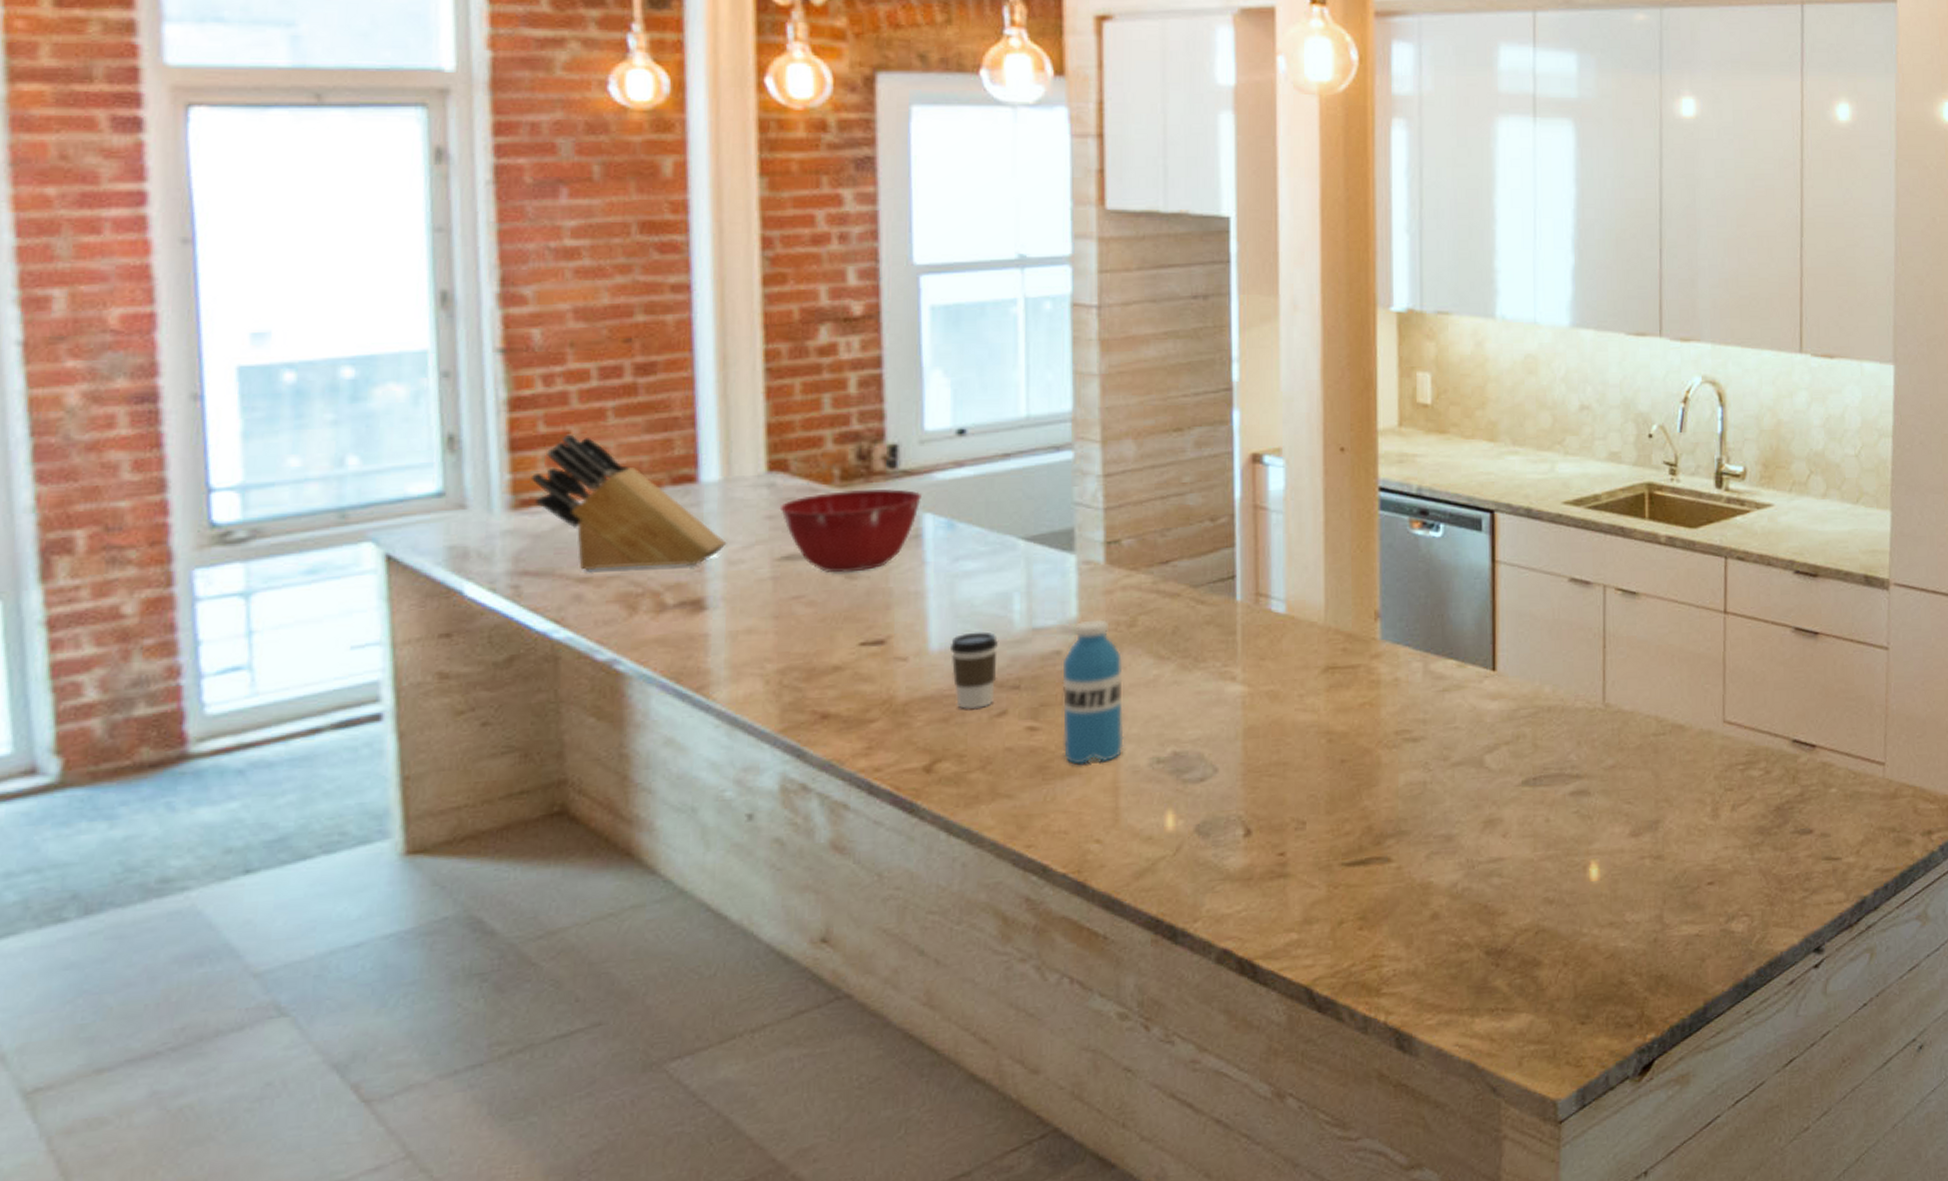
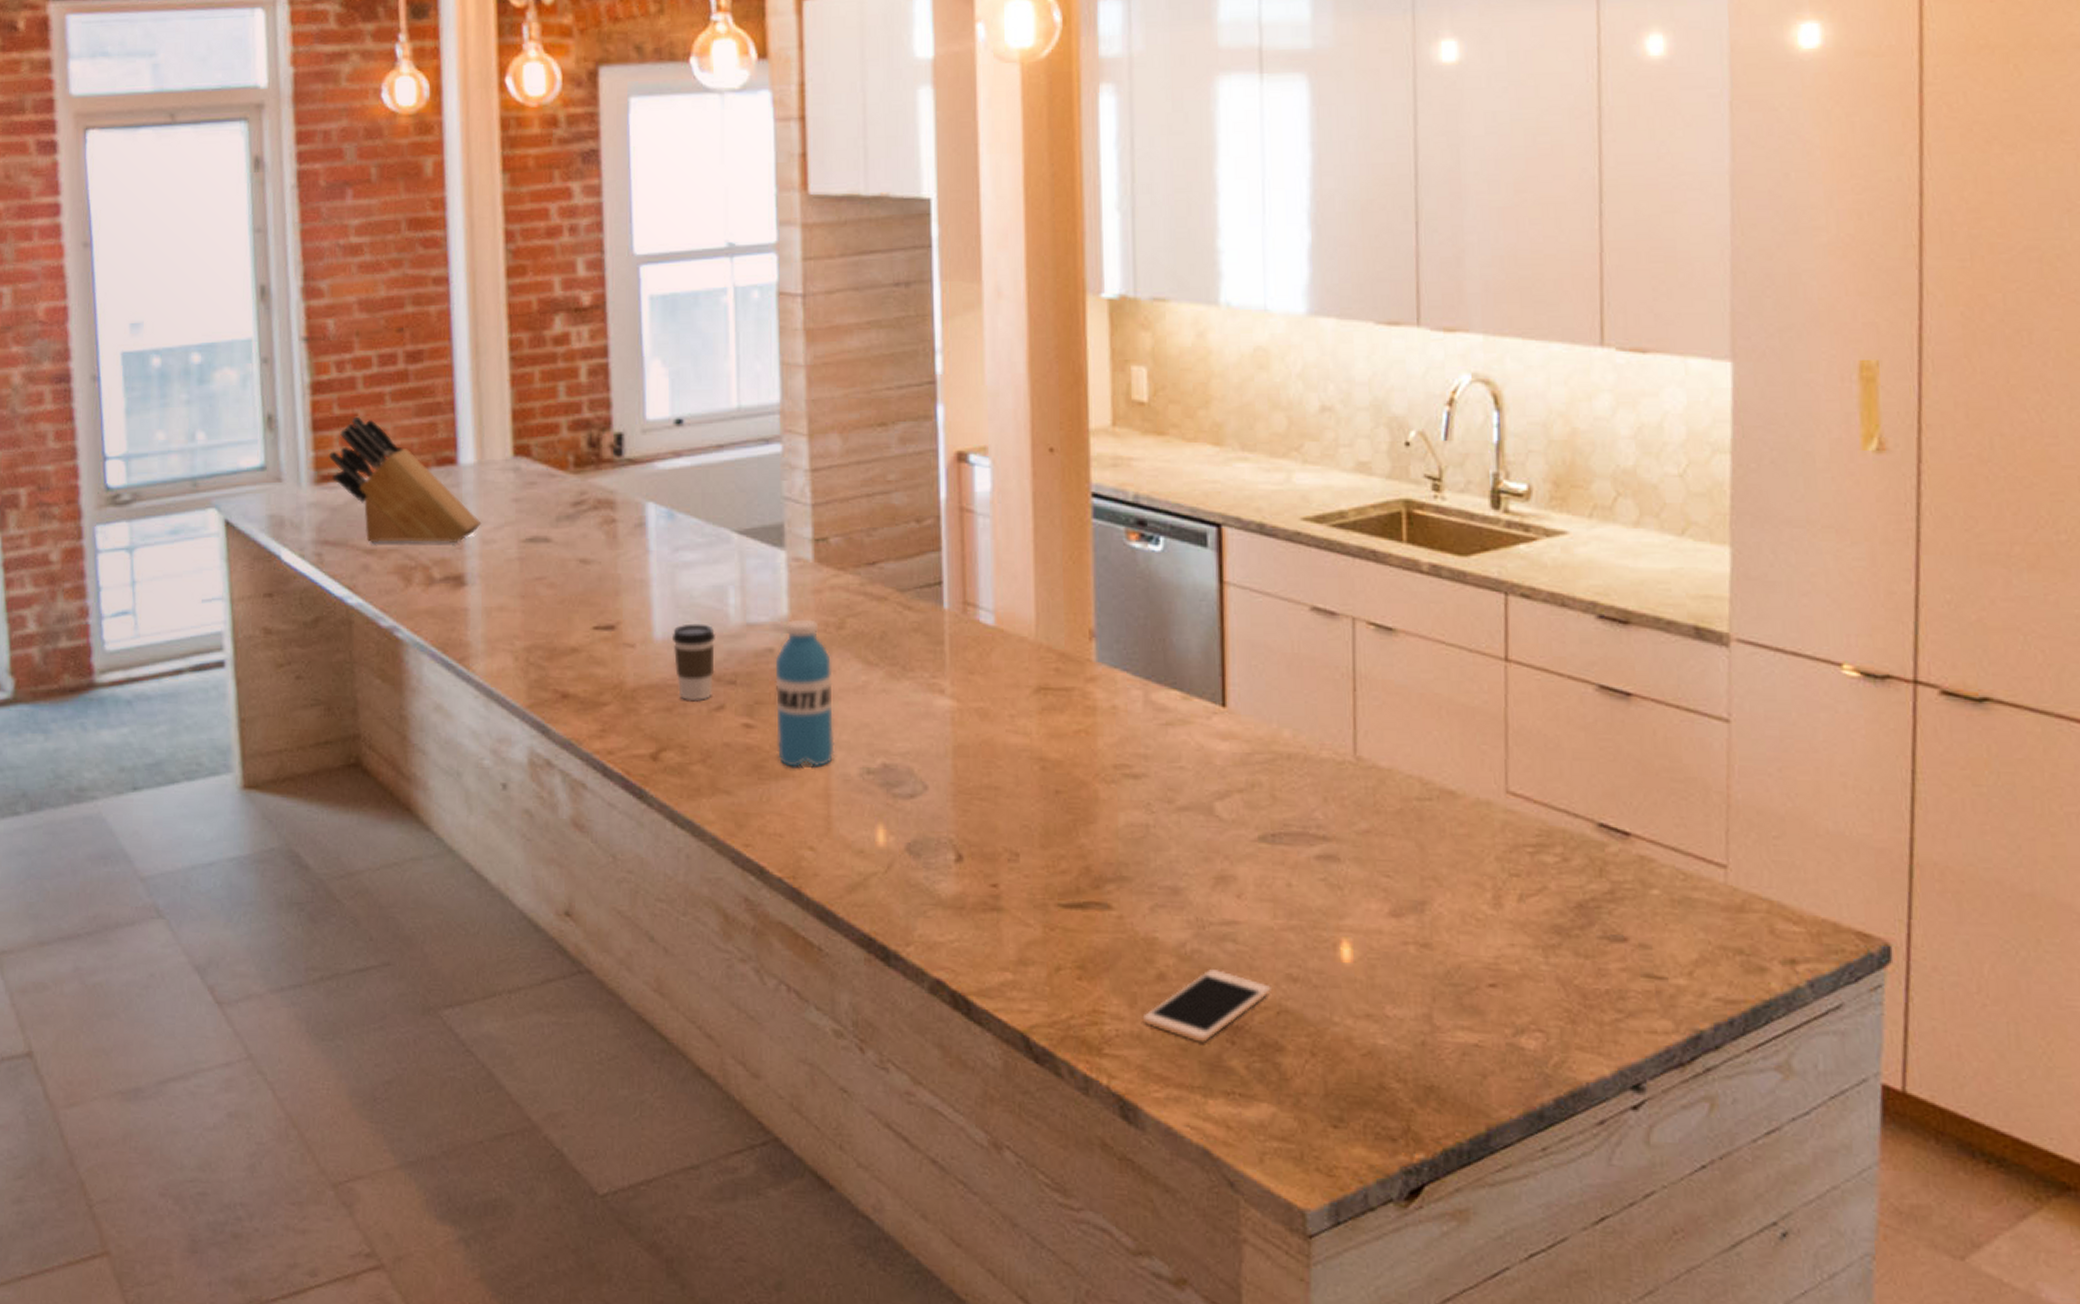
mixing bowl: present [779,489,922,573] -> none [524,476,645,557]
cell phone: none [1417,903,1532,969] -> present [1142,969,1273,1042]

